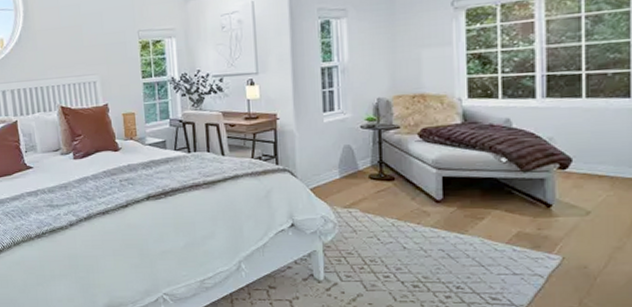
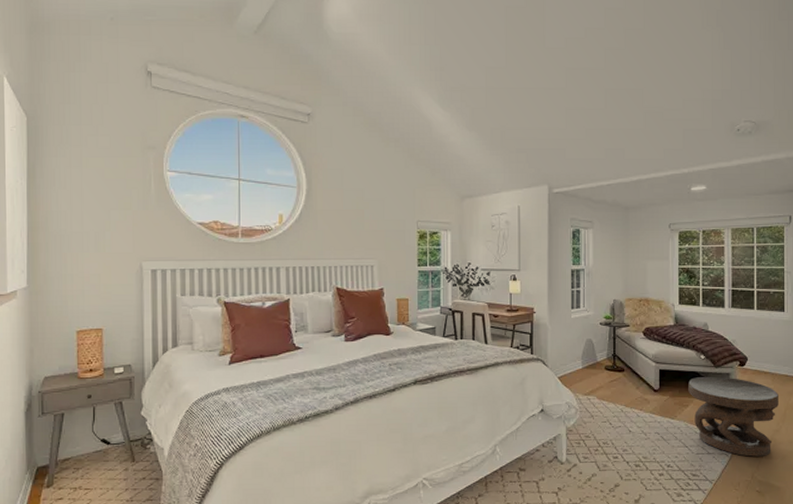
carved stool: none [484,183,621,279] -> present [688,377,778,457]

